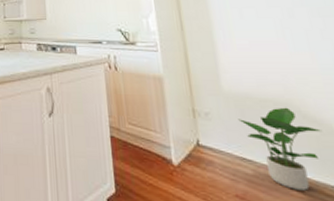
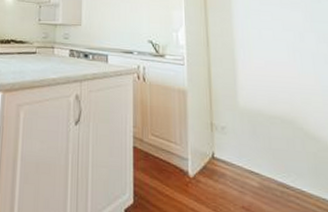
potted plant: present [238,107,321,191] -> none [250,124,318,203]

